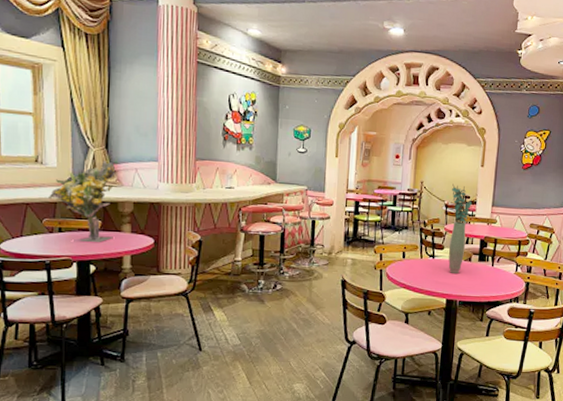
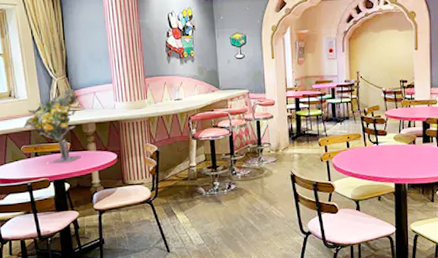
vase: present [448,183,473,275] -> none [388,69,411,159]

